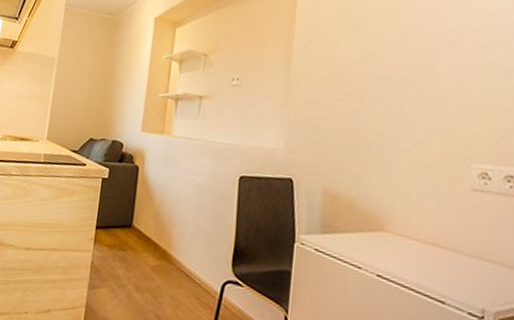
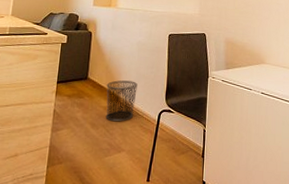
waste bin: none [152,232,195,289] -> present [105,80,138,122]

